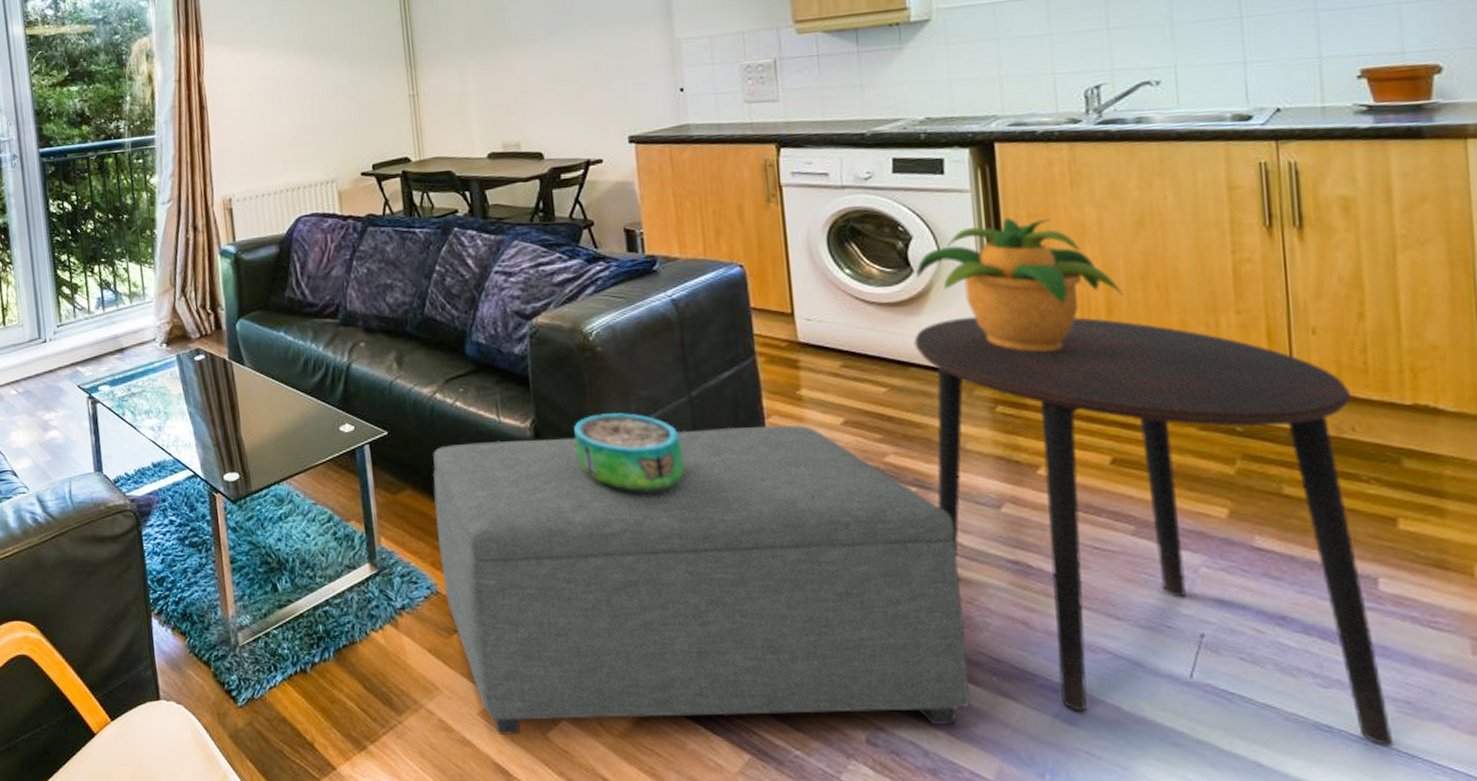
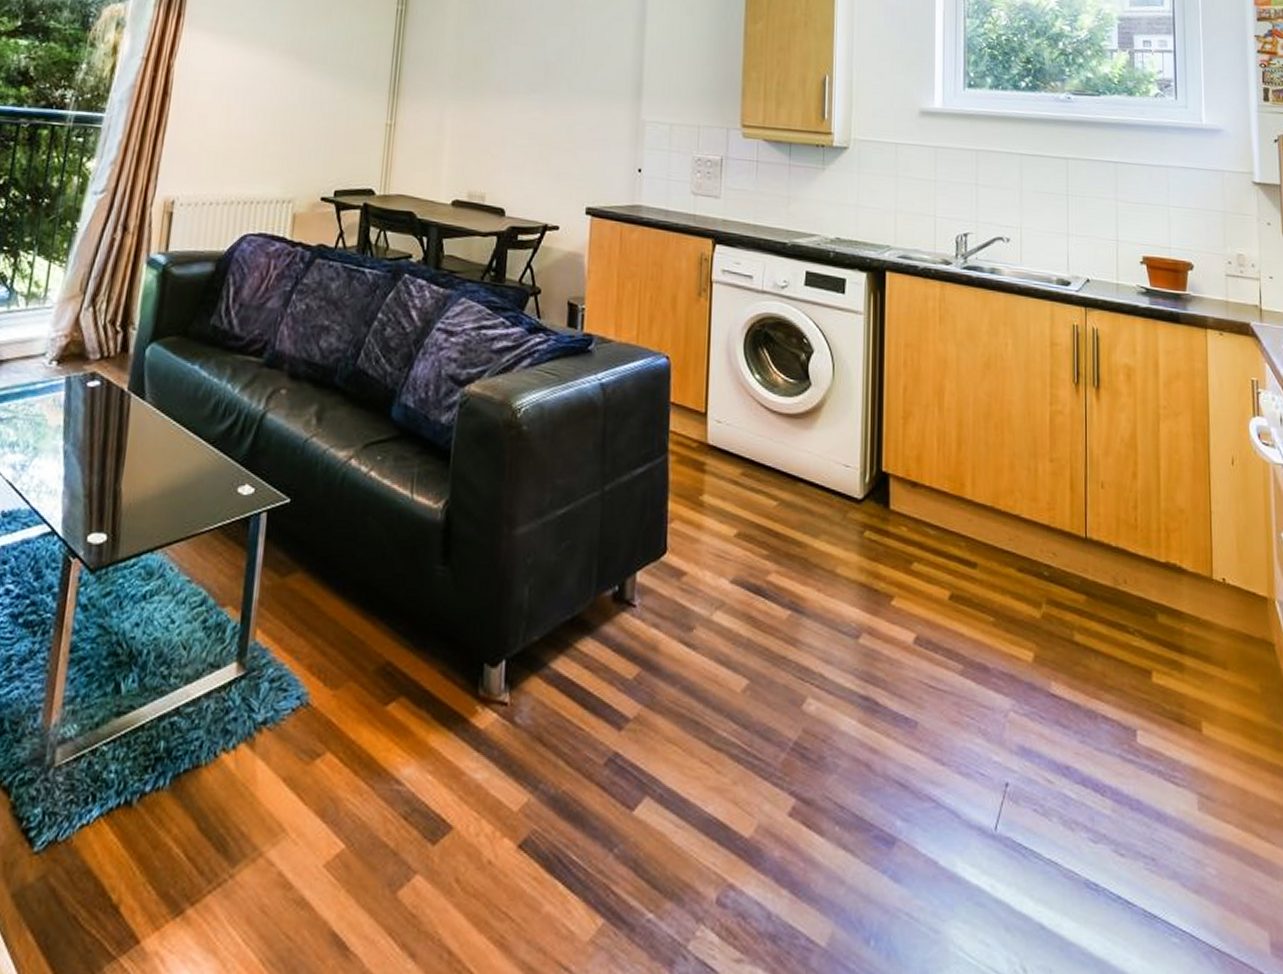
ottoman: present [433,425,971,735] -> none [316,521,819,893]
decorative bowl: present [574,413,685,493] -> none [484,501,587,597]
side table: present [914,316,1394,746] -> none [804,436,1142,905]
potted plant: present [916,217,1124,352] -> none [814,344,971,480]

